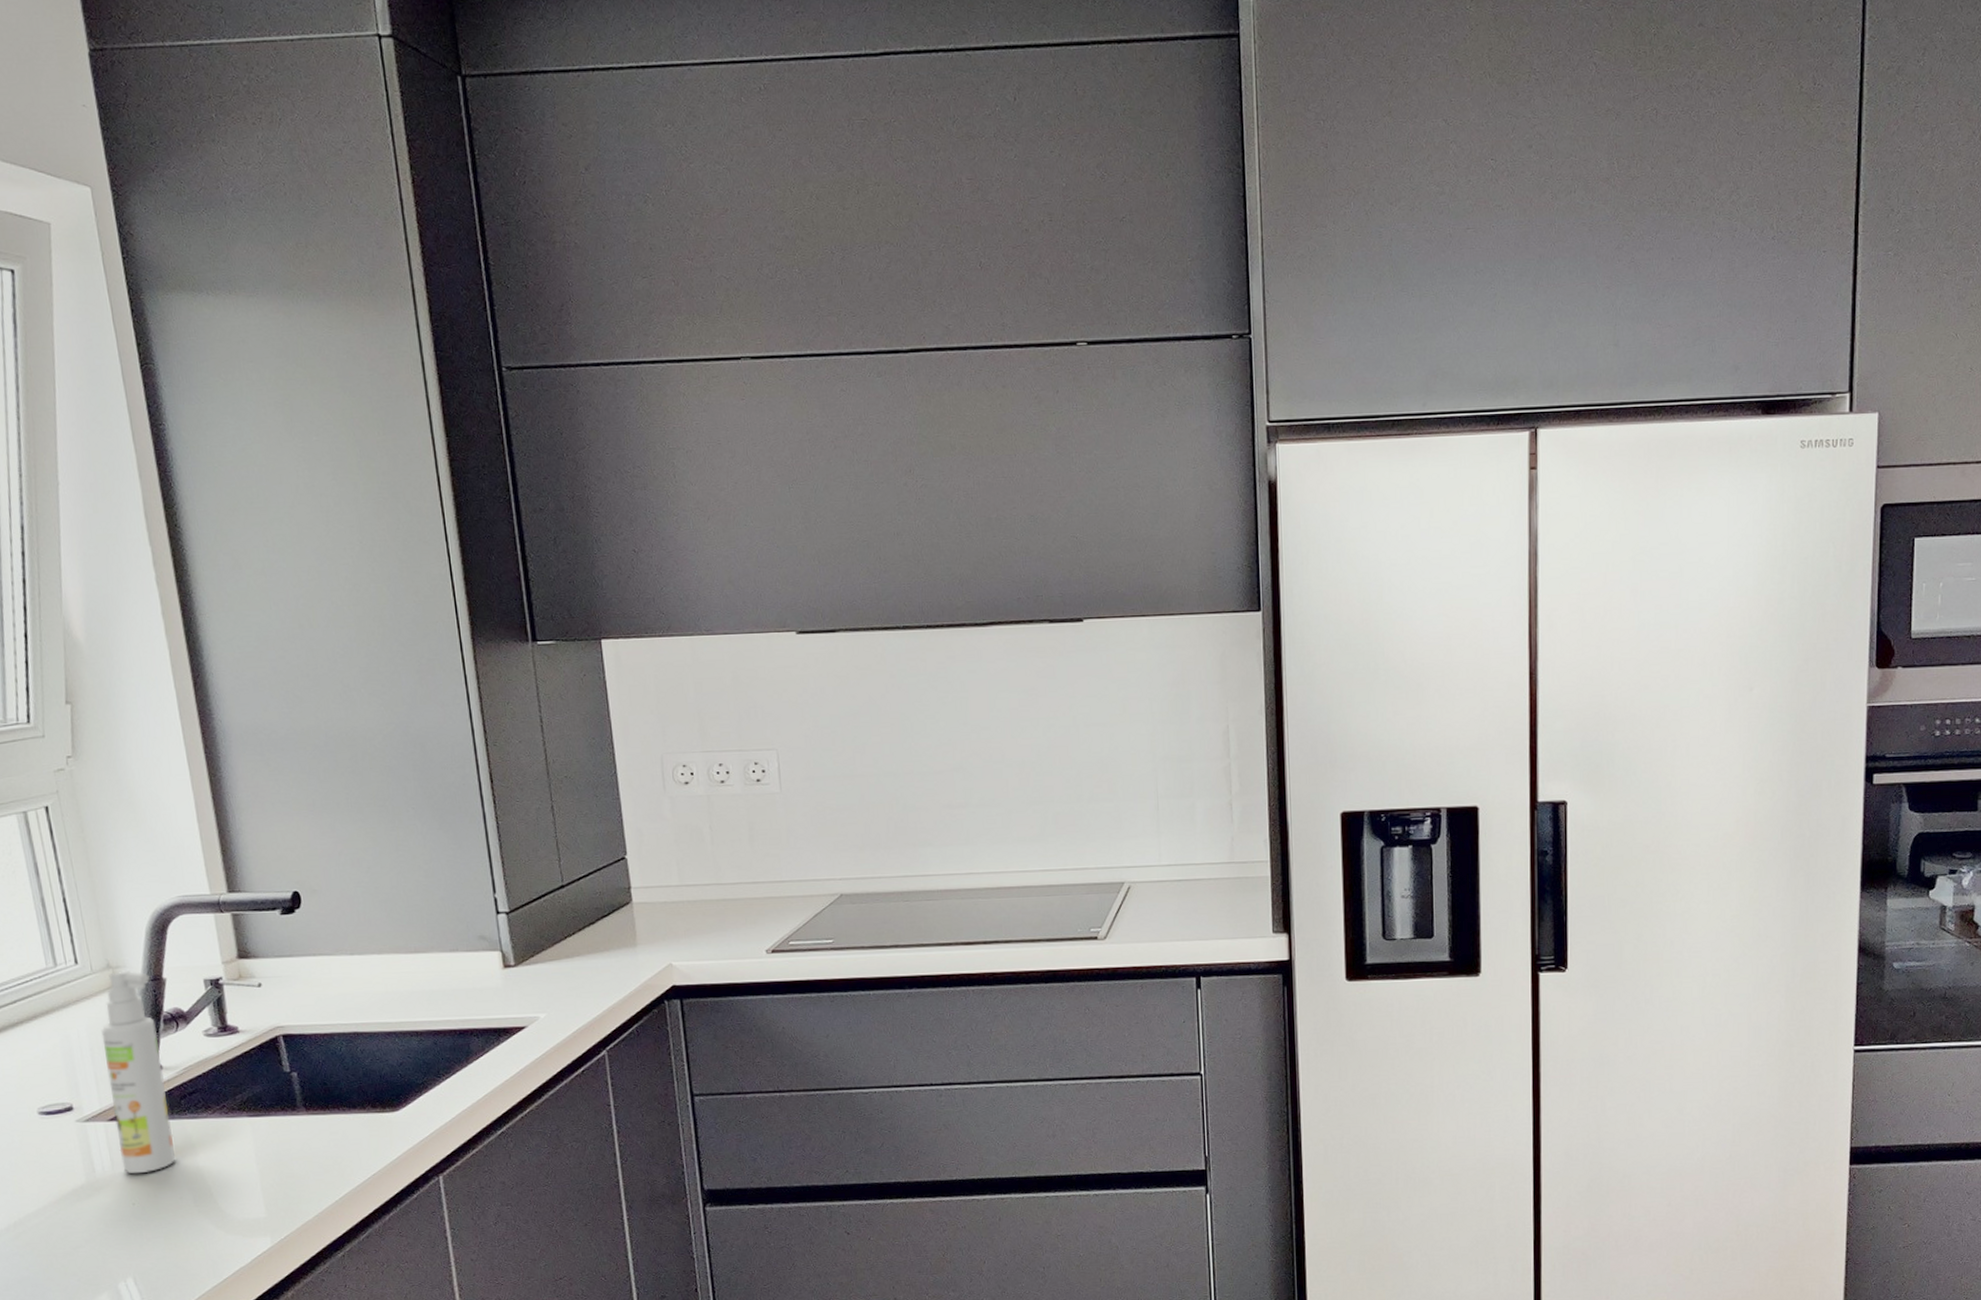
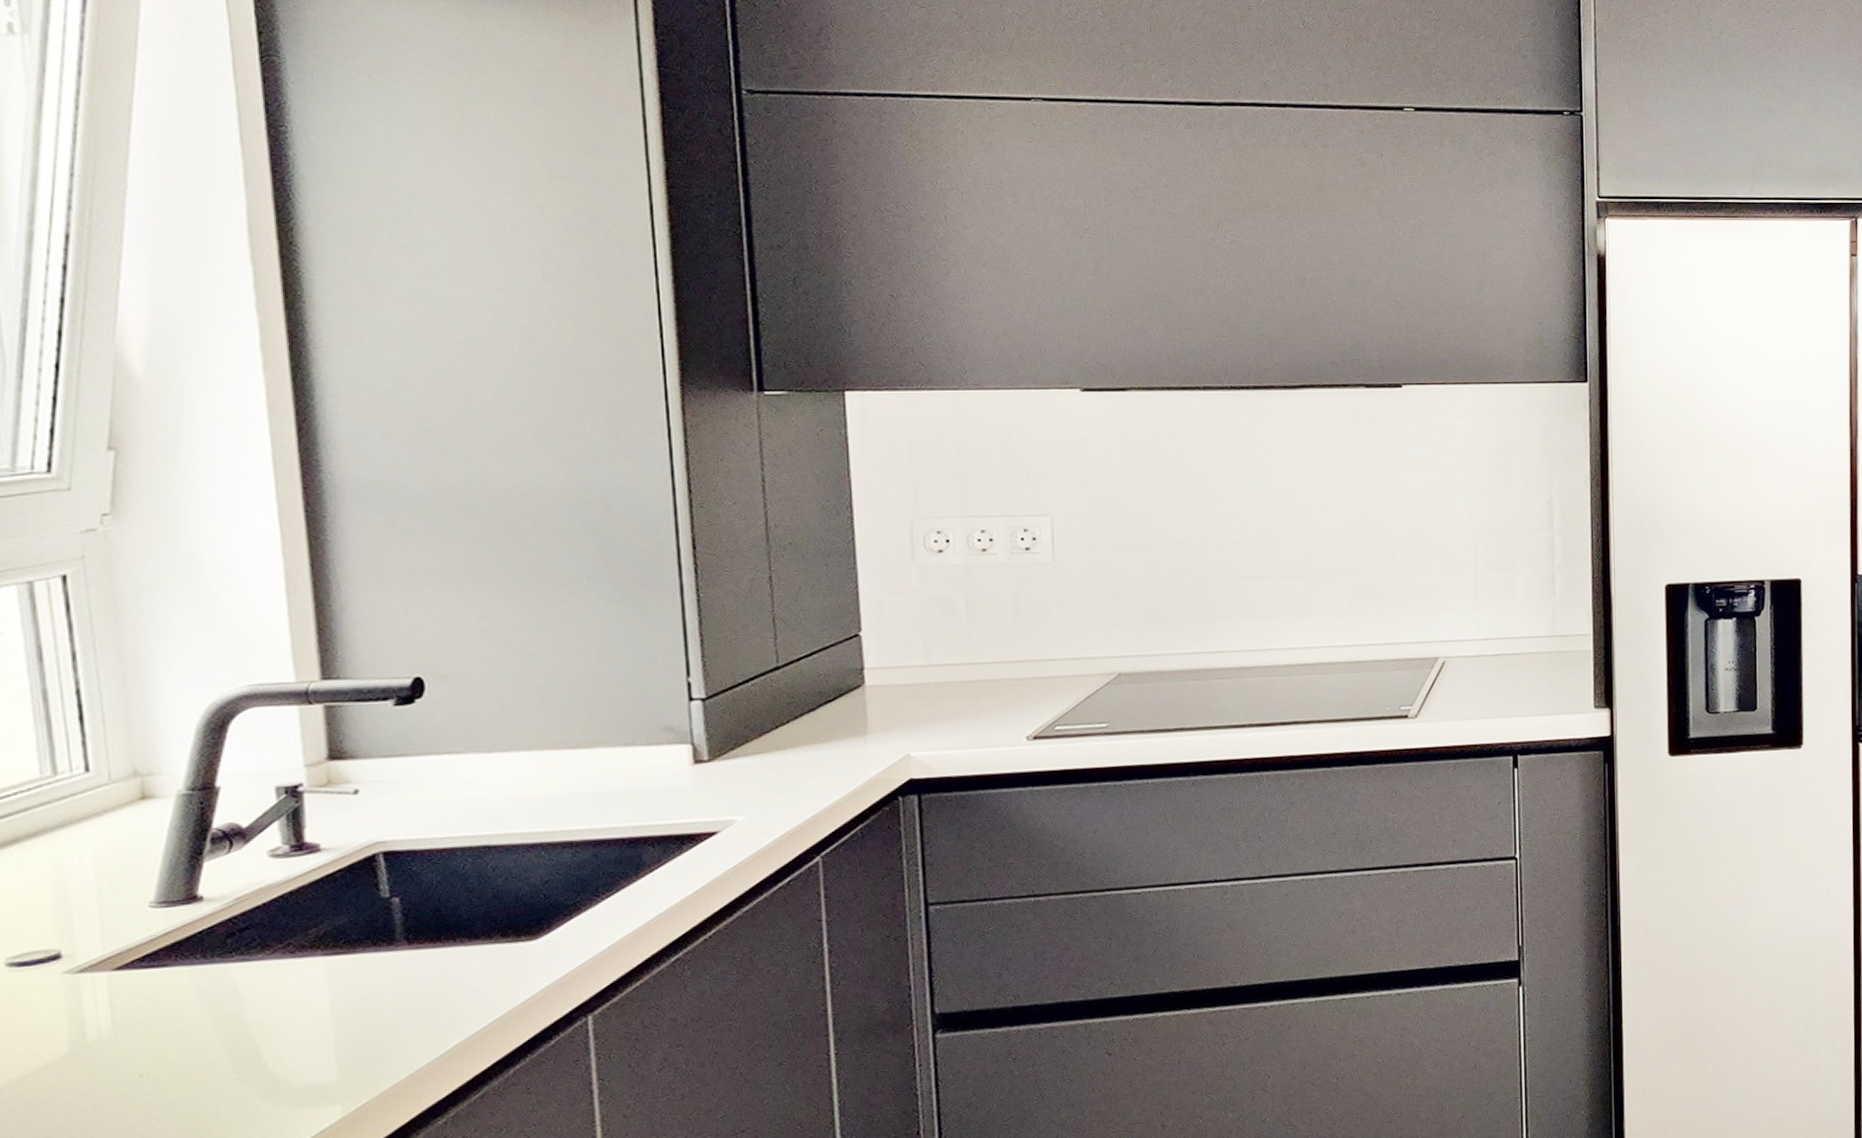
spray bottle: present [101,969,175,1174] -> none [115,776,211,1037]

